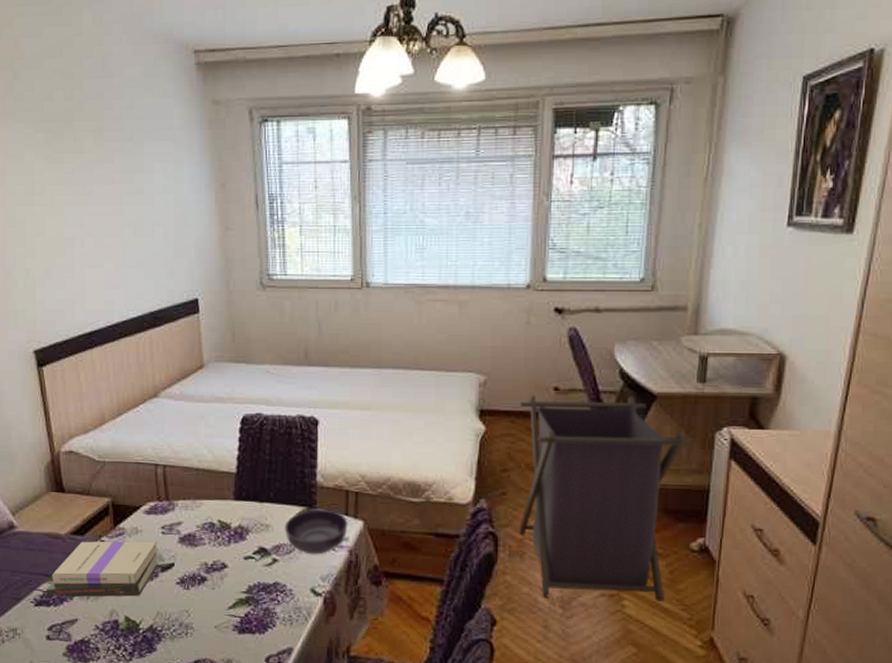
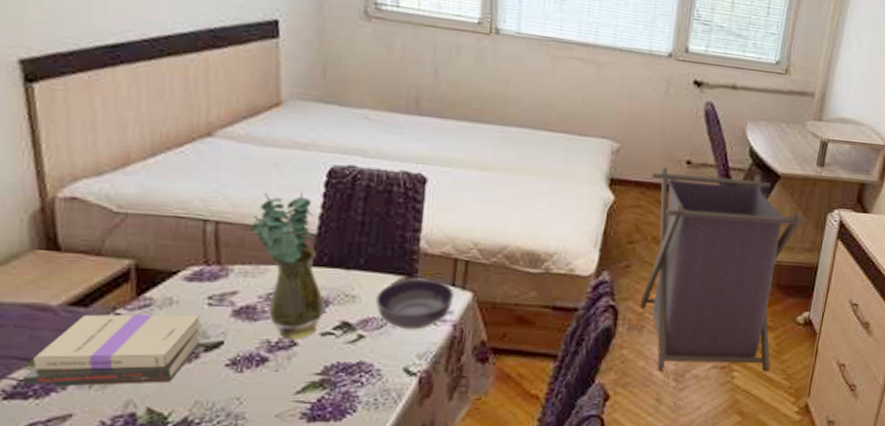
vase: none [188,438,246,562] -> present [251,192,325,340]

